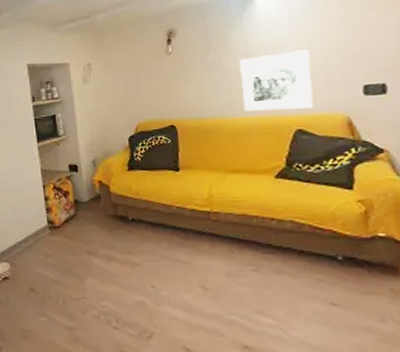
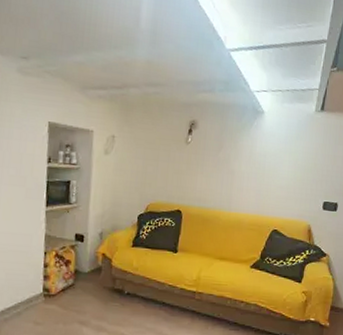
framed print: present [239,49,314,111] -> none [238,161,294,213]

